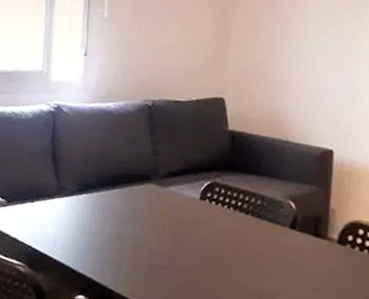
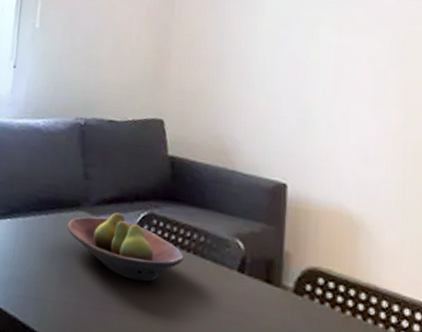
fruit bowl: none [138,183,243,242] -> present [66,212,184,282]

